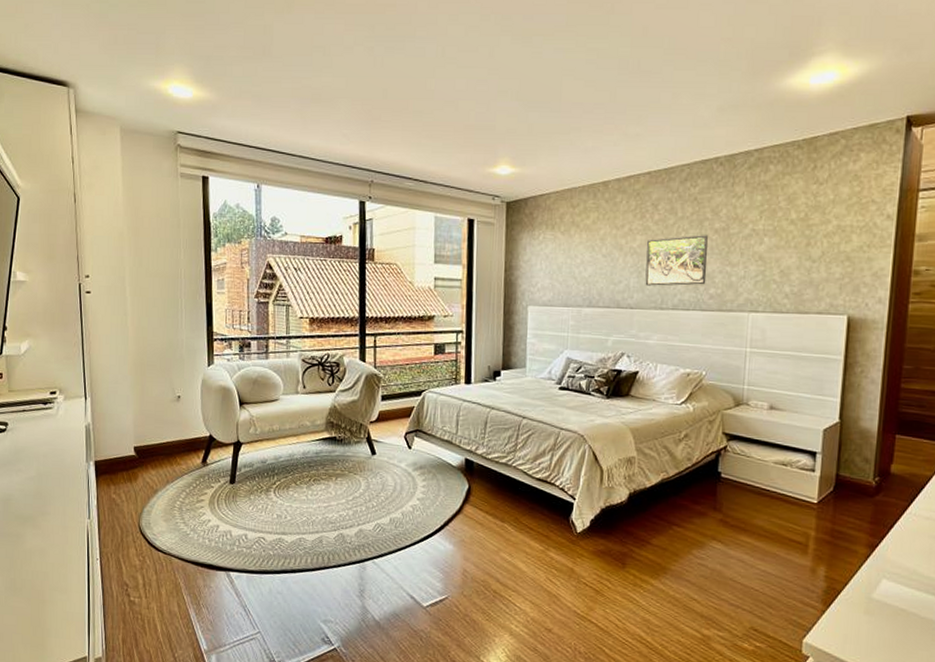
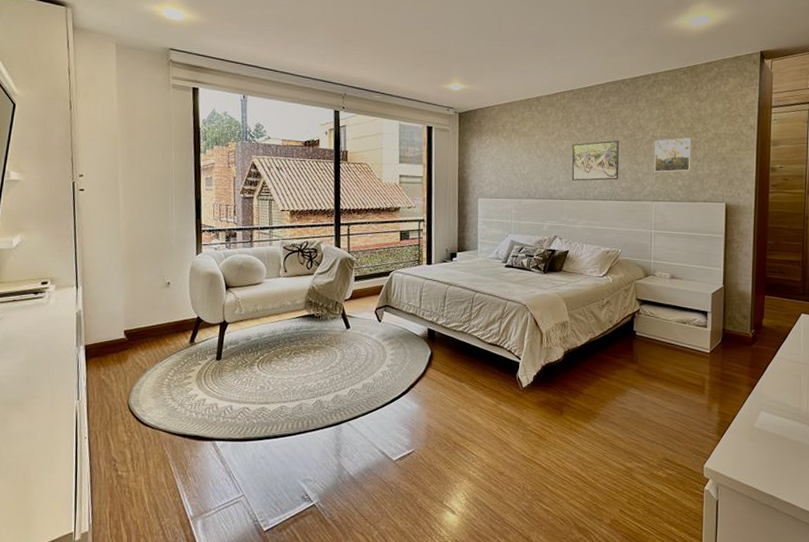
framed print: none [752,231,805,277] -> present [654,137,691,173]

